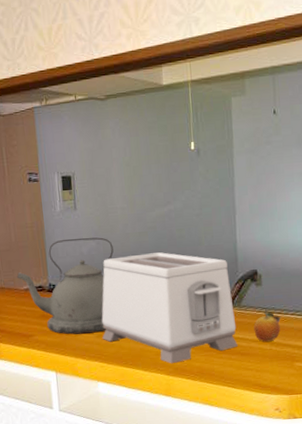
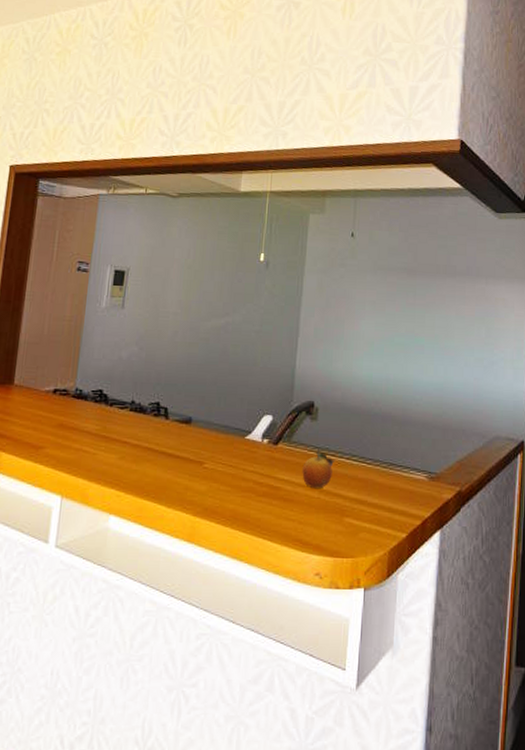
kettle: present [16,237,114,335] -> none [39,339,157,454]
toaster: present [101,252,238,364] -> none [125,367,283,503]

